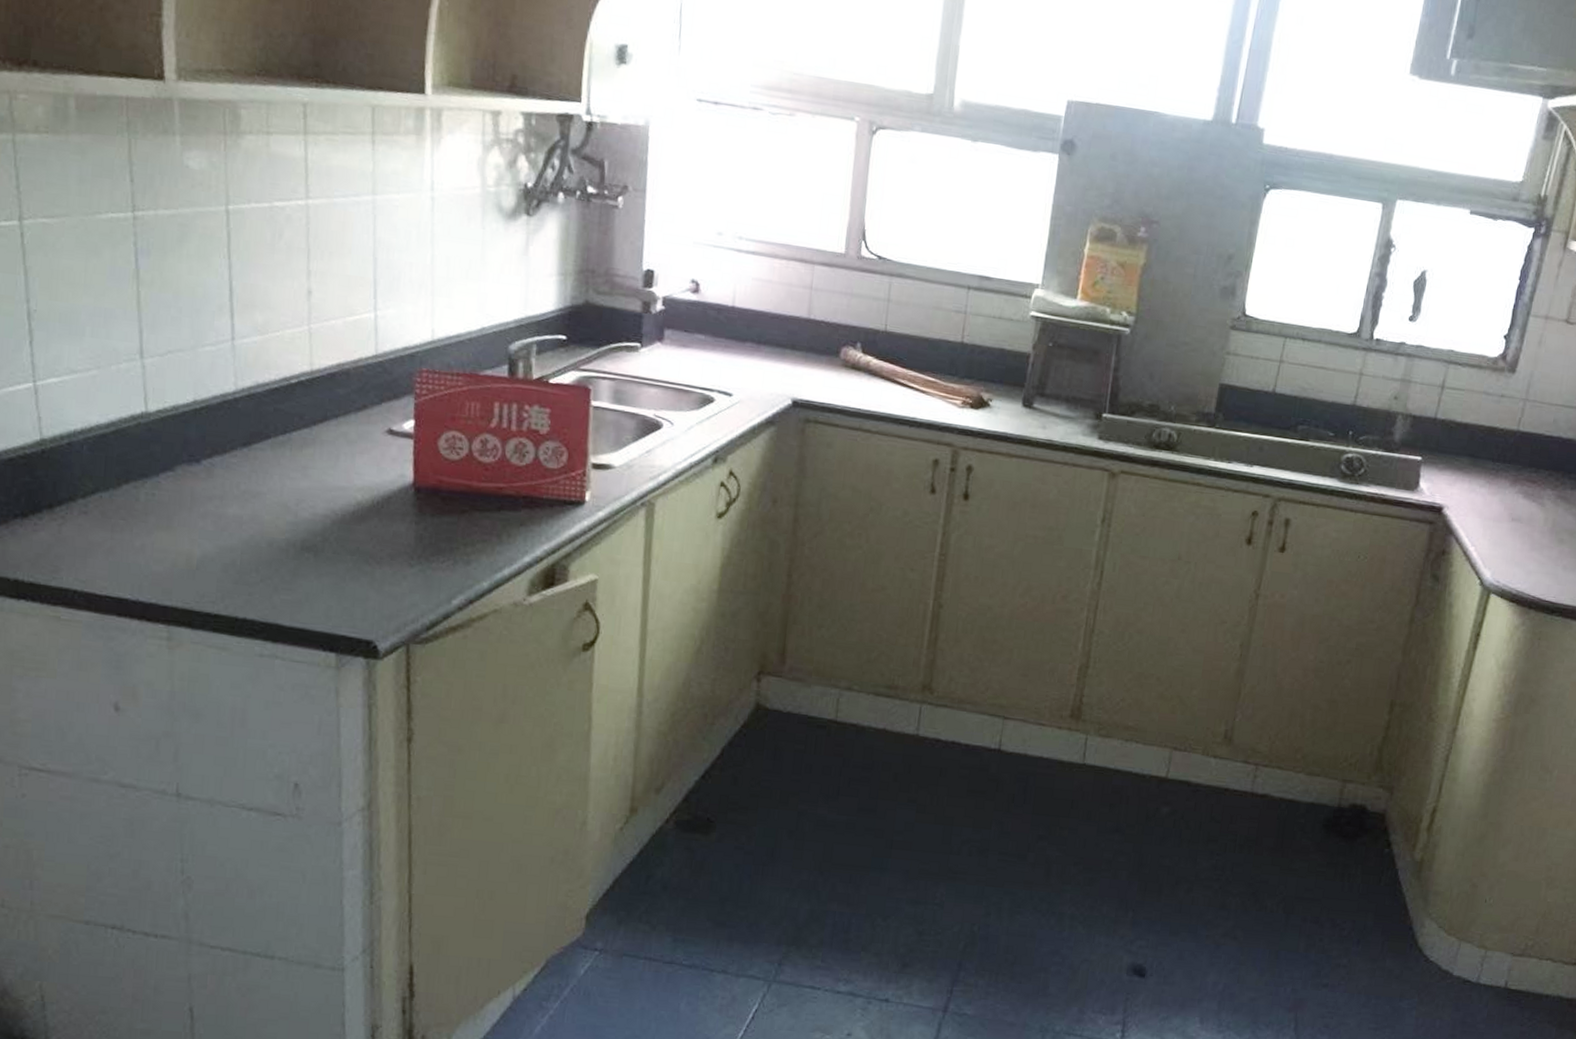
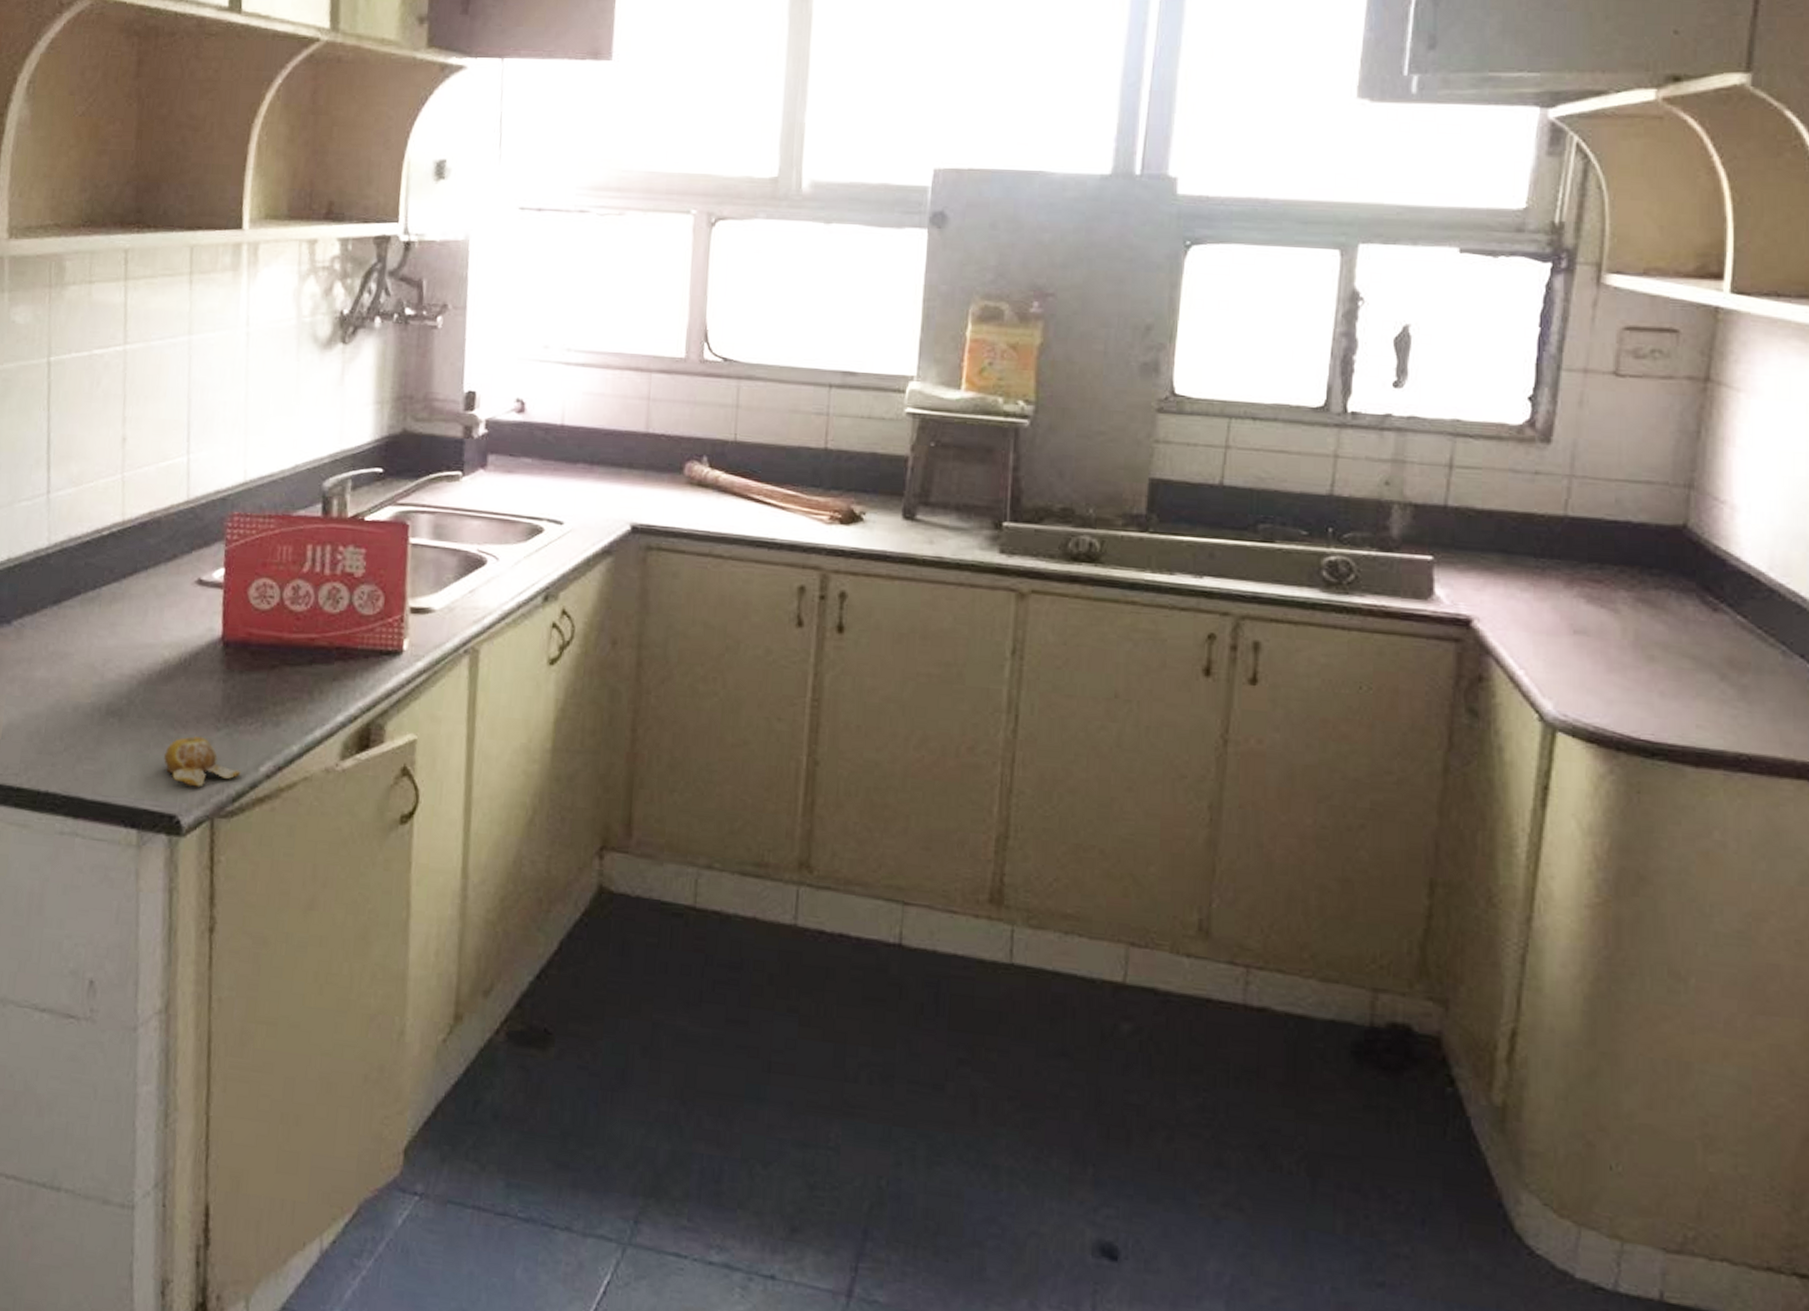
fruit: none [360,572,434,617] -> present [164,736,241,787]

